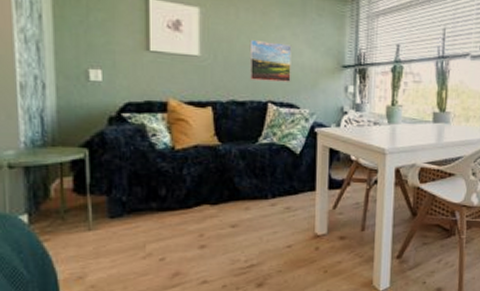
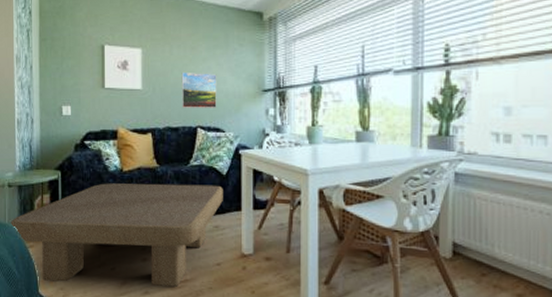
coffee table: none [14,163,296,279] -> present [11,183,223,287]

